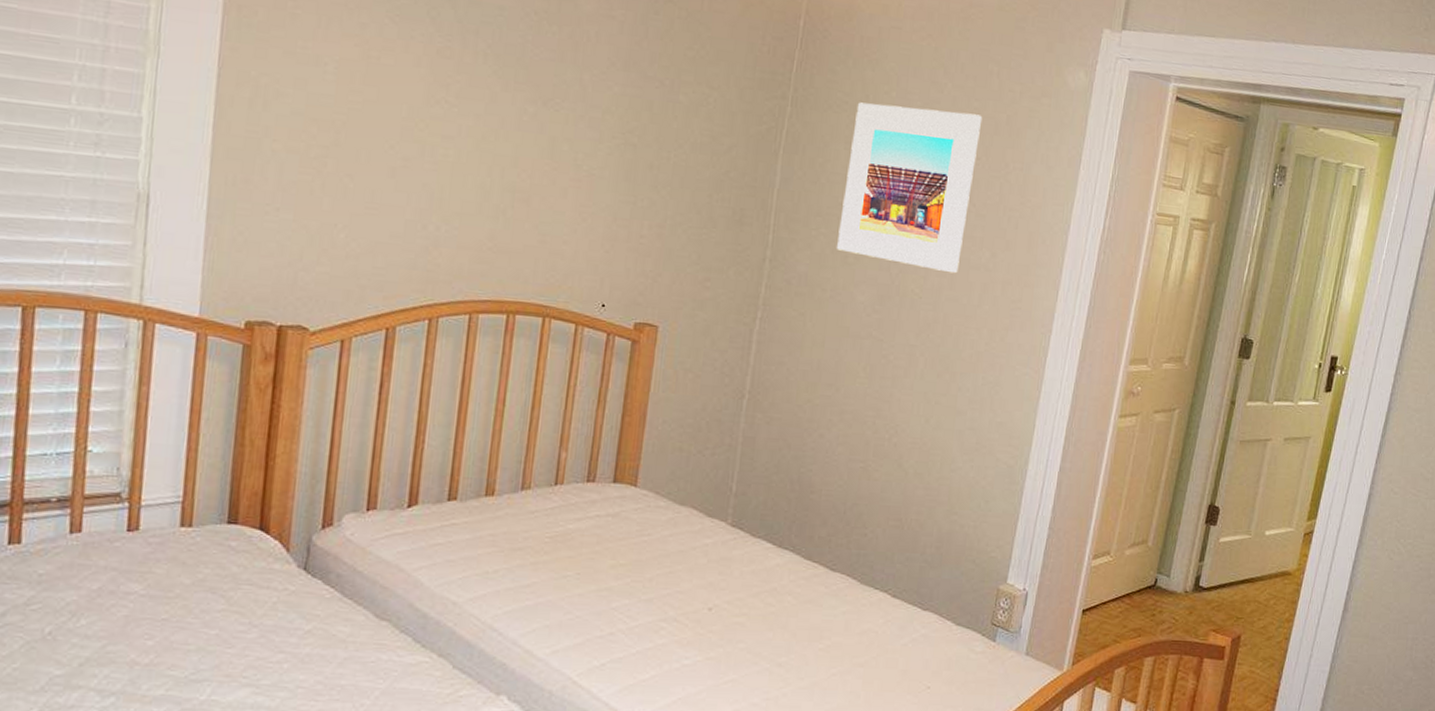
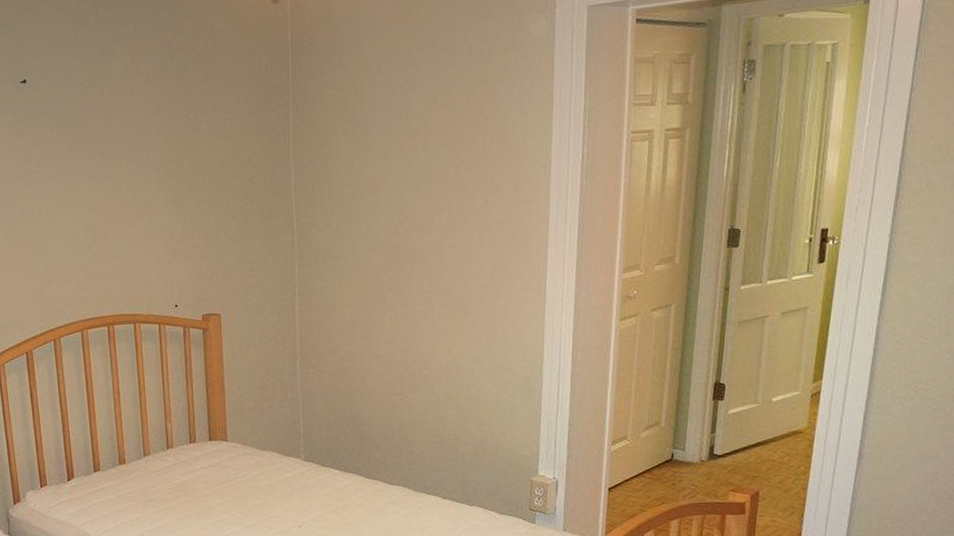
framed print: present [837,102,983,274] -> none [347,80,458,225]

